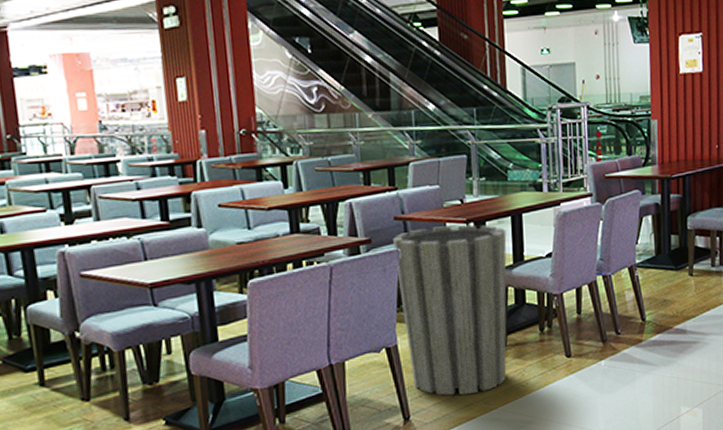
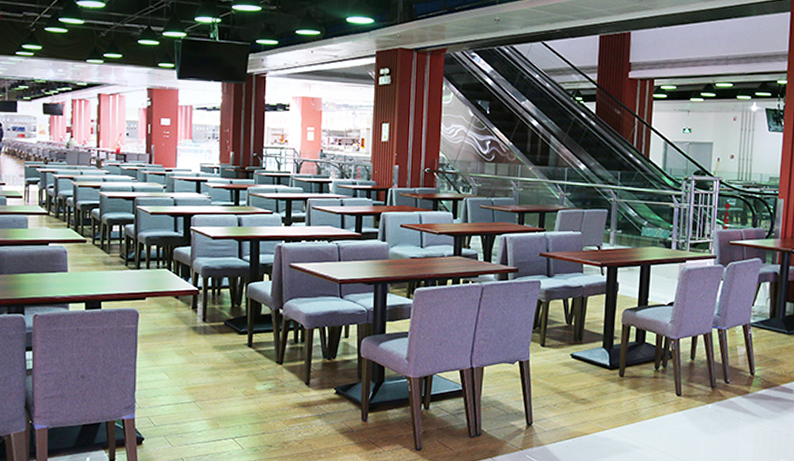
trash can: present [393,224,507,396] -> none [536,266,635,413]

